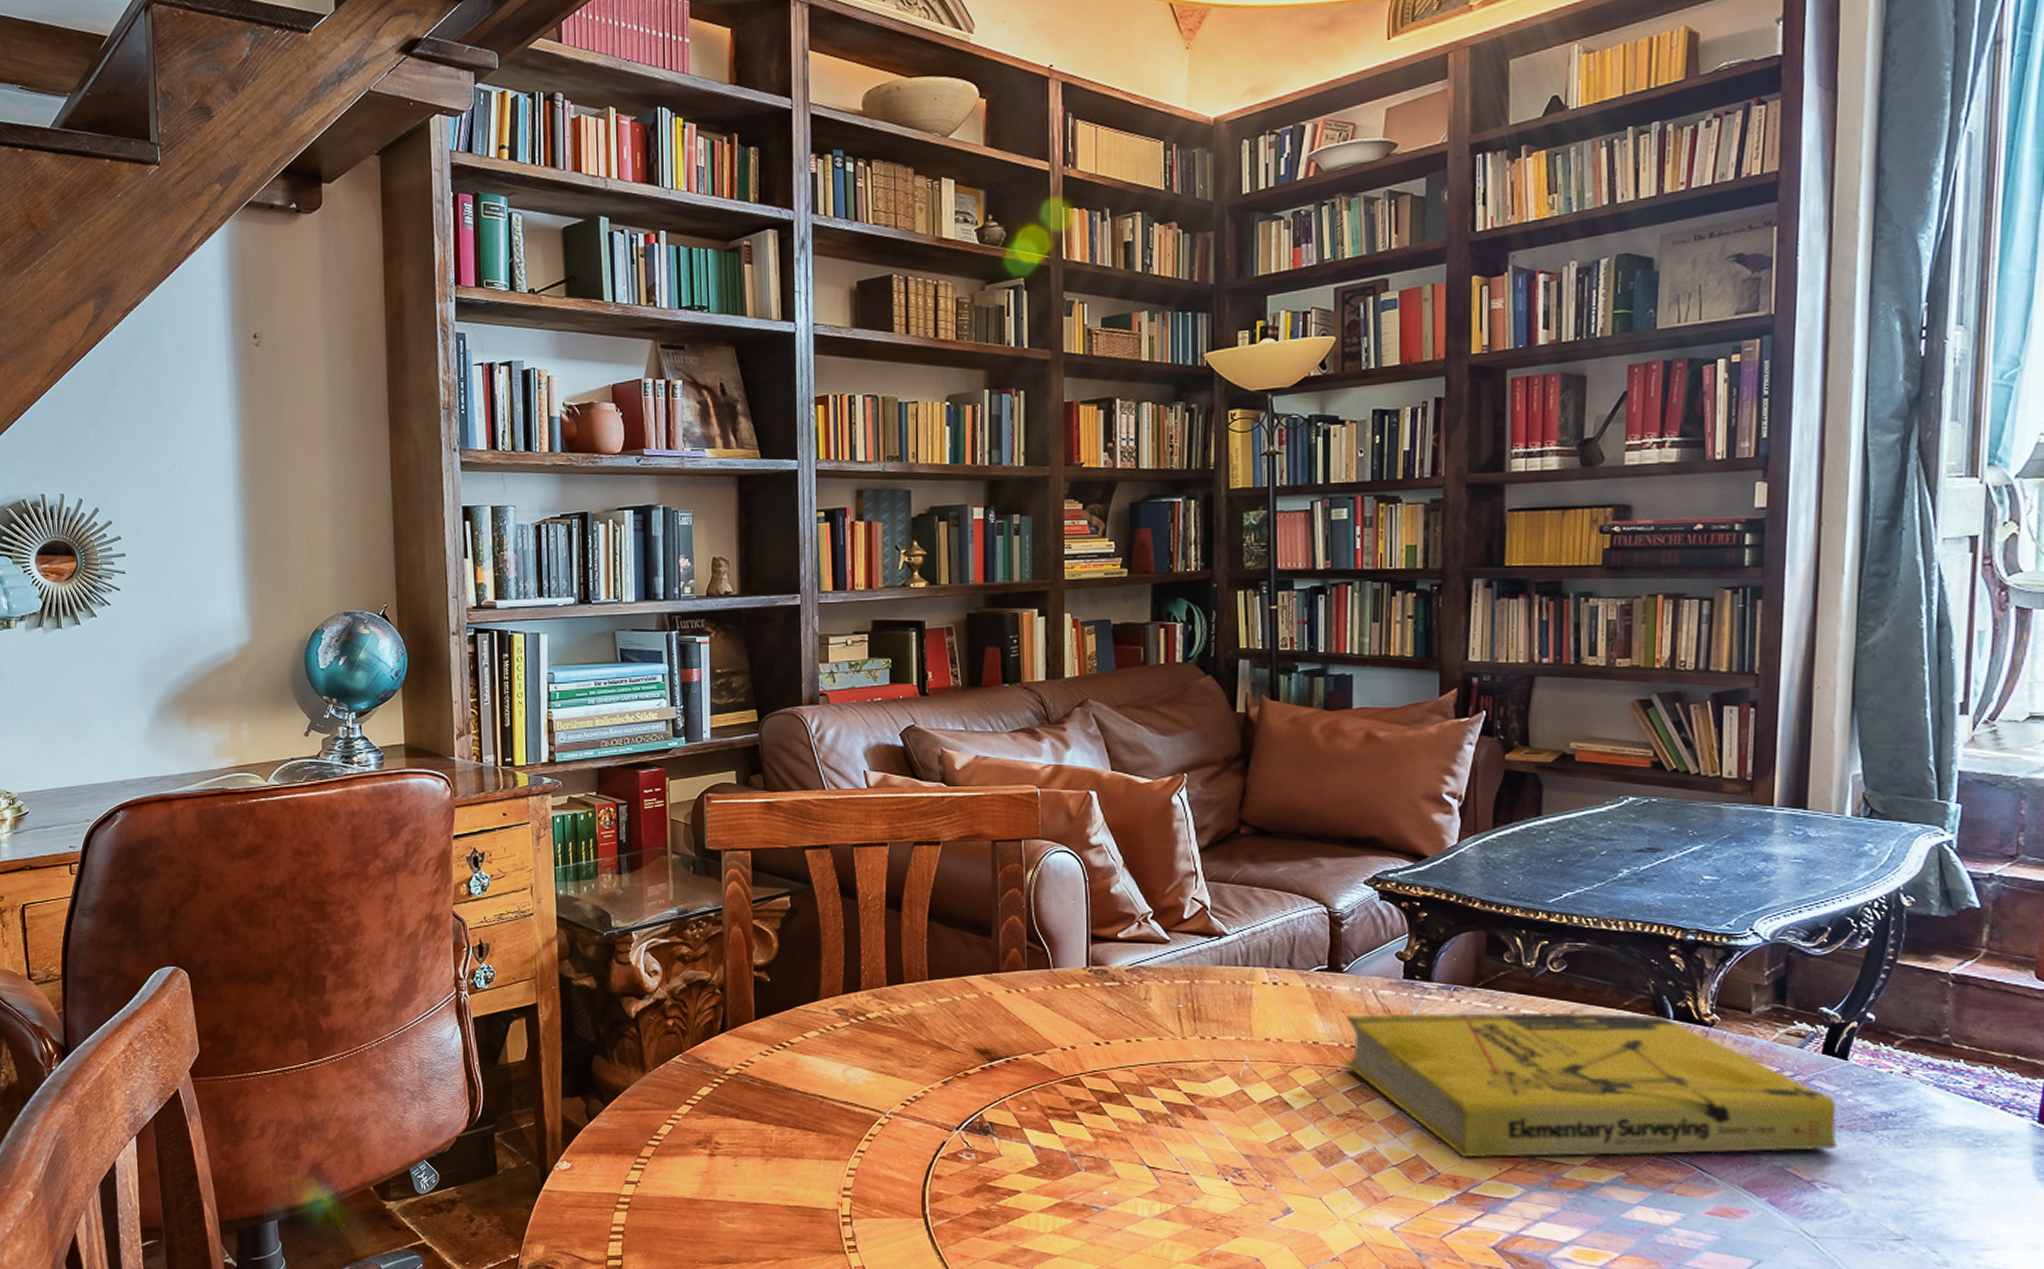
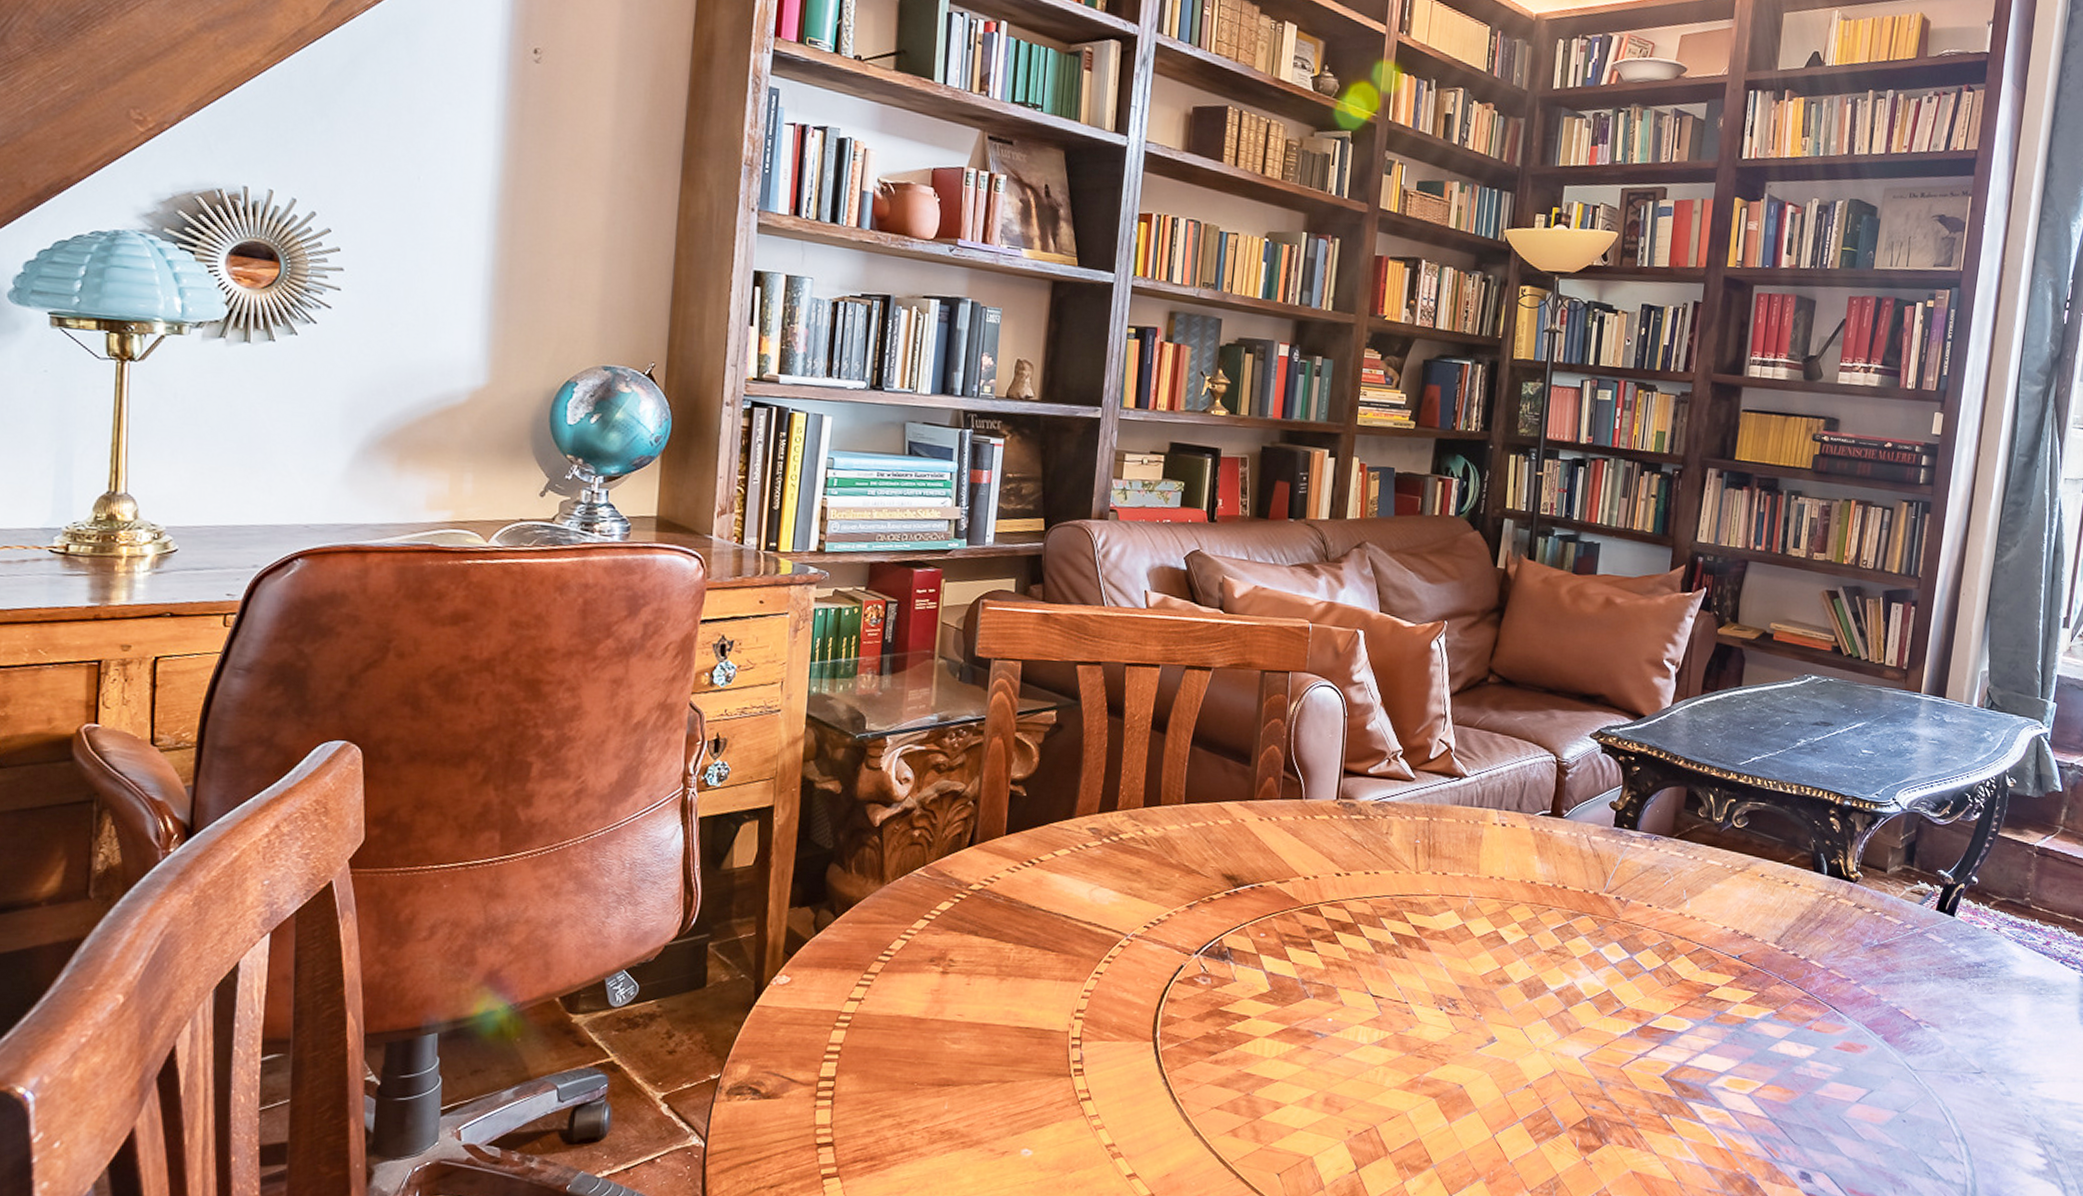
book: present [1342,1012,1838,1158] -> none [1554,858,1943,995]

